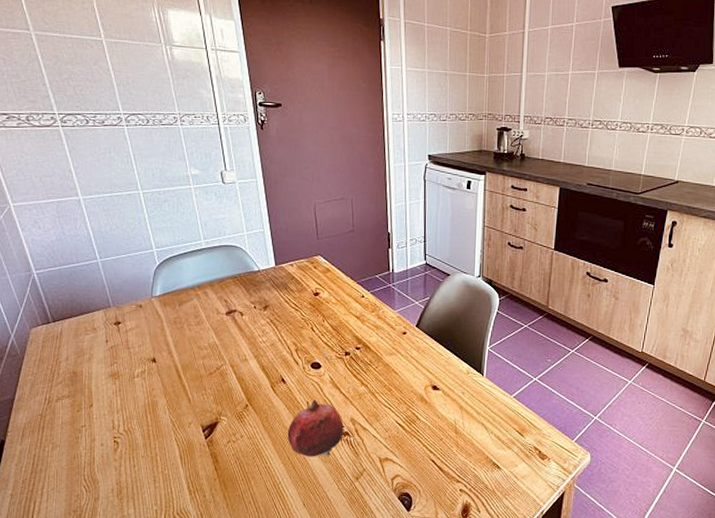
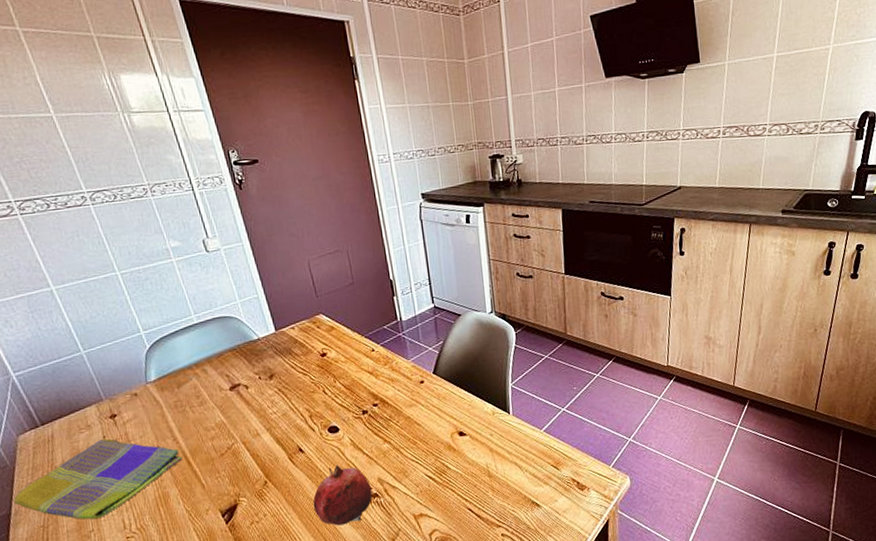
dish towel: none [18,342,175,416] -> present [13,438,183,520]

